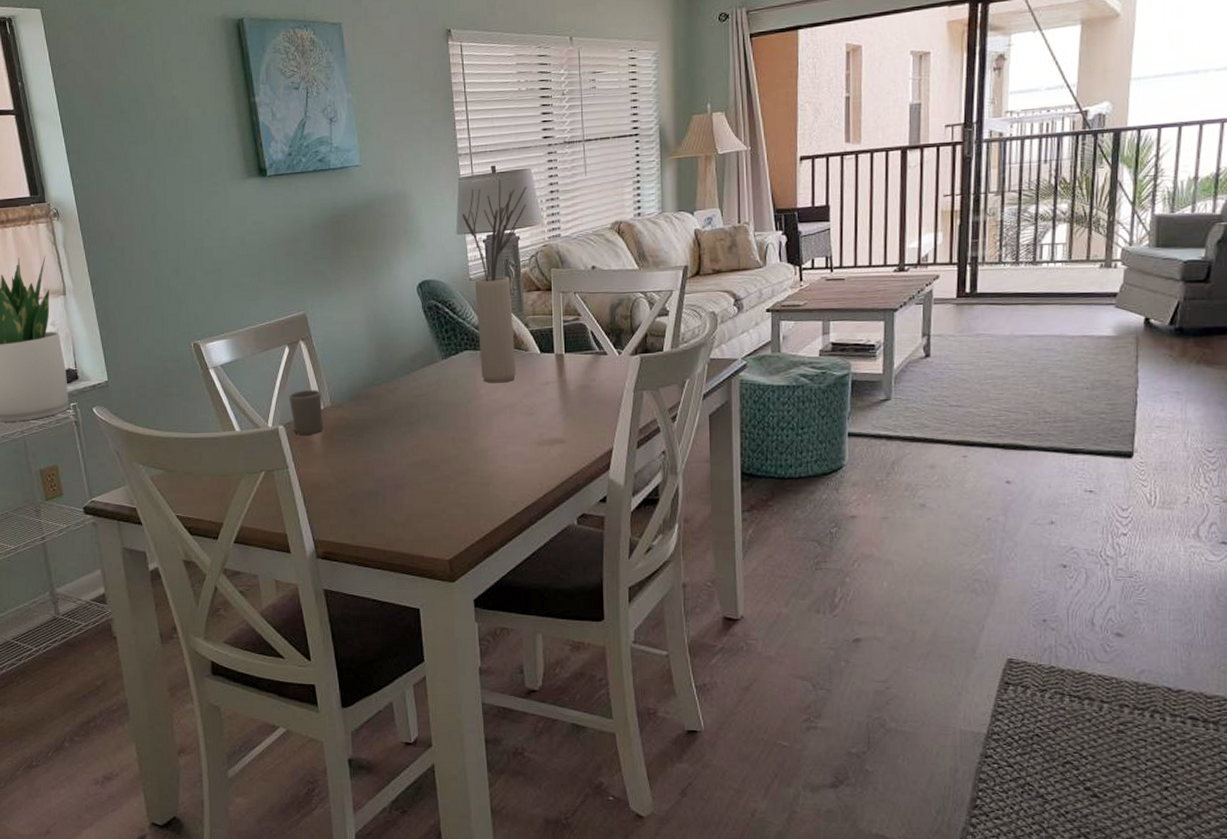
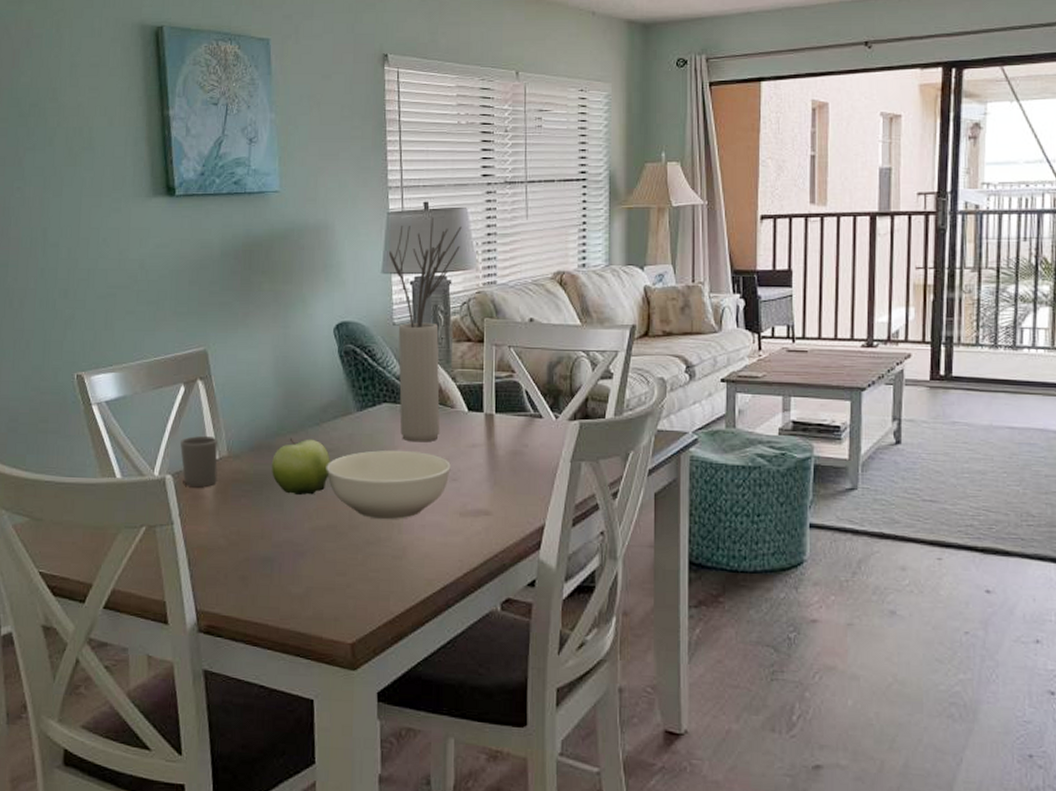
fruit: none [370,386,421,437] -> present [272,438,330,496]
bowl: none [417,391,528,453] -> present [326,450,451,520]

